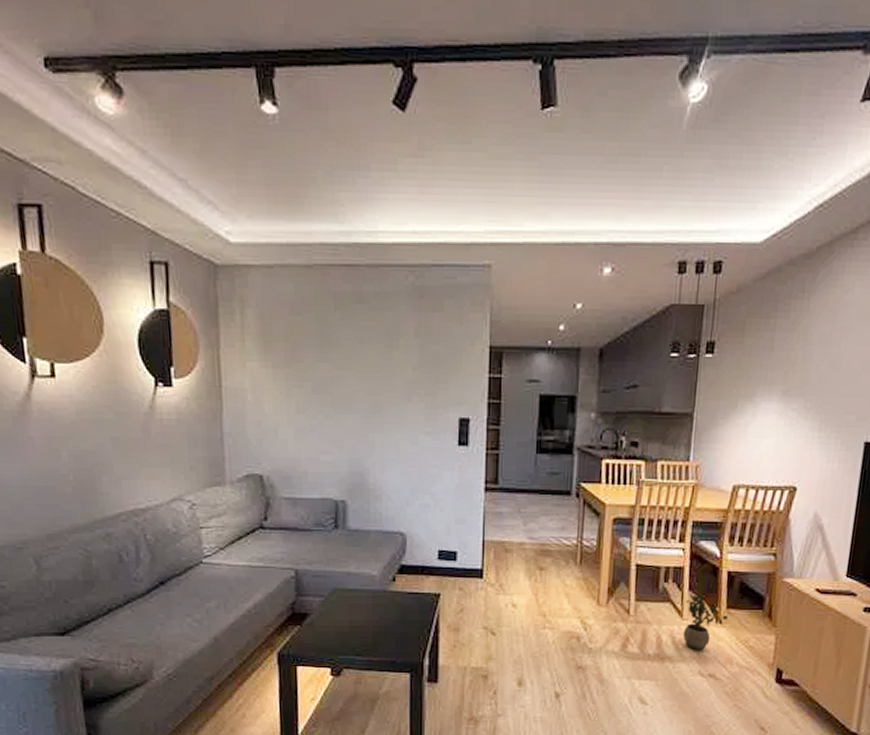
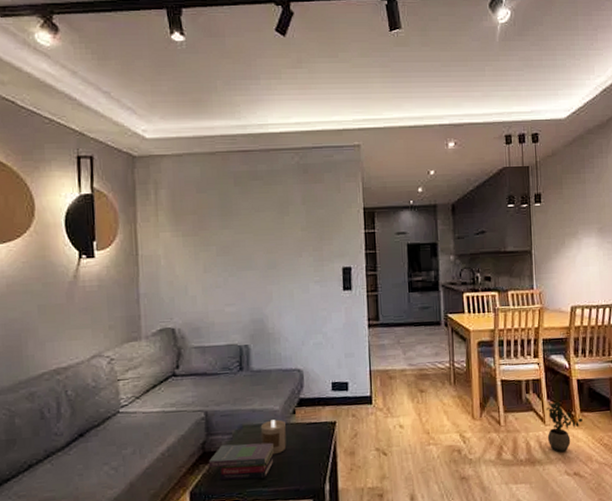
books: none [297,608,369,647] -> present [208,442,274,481]
candle: none [355,585,384,623] -> present [260,419,287,455]

